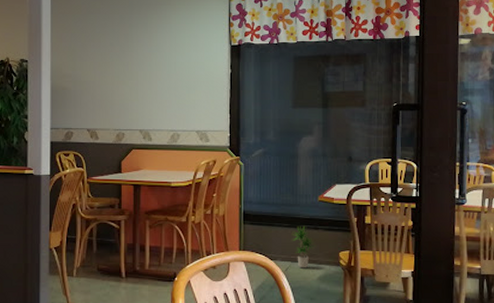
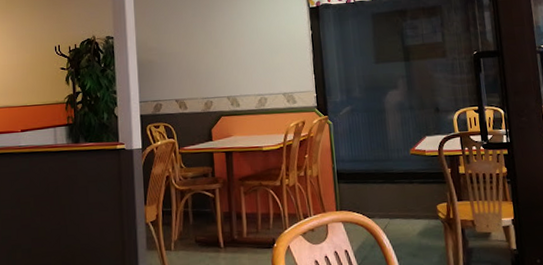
potted plant: present [292,225,317,269] -> none [387,180,414,225]

